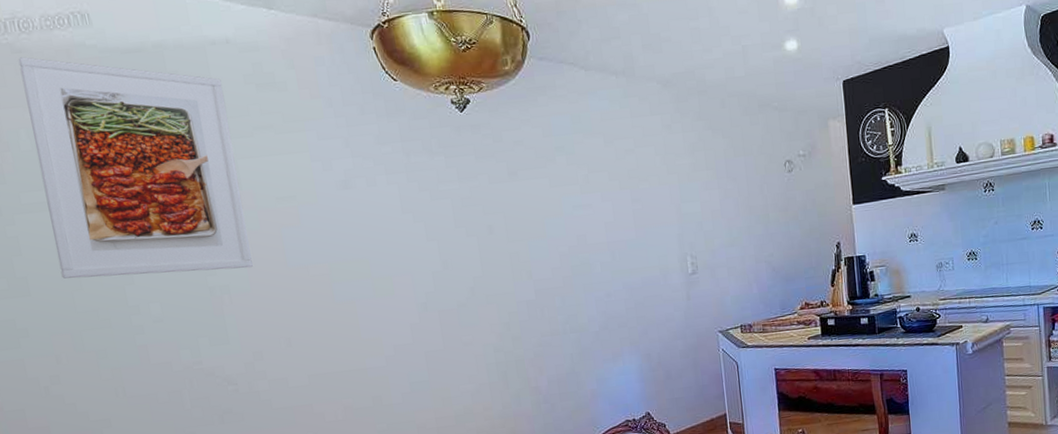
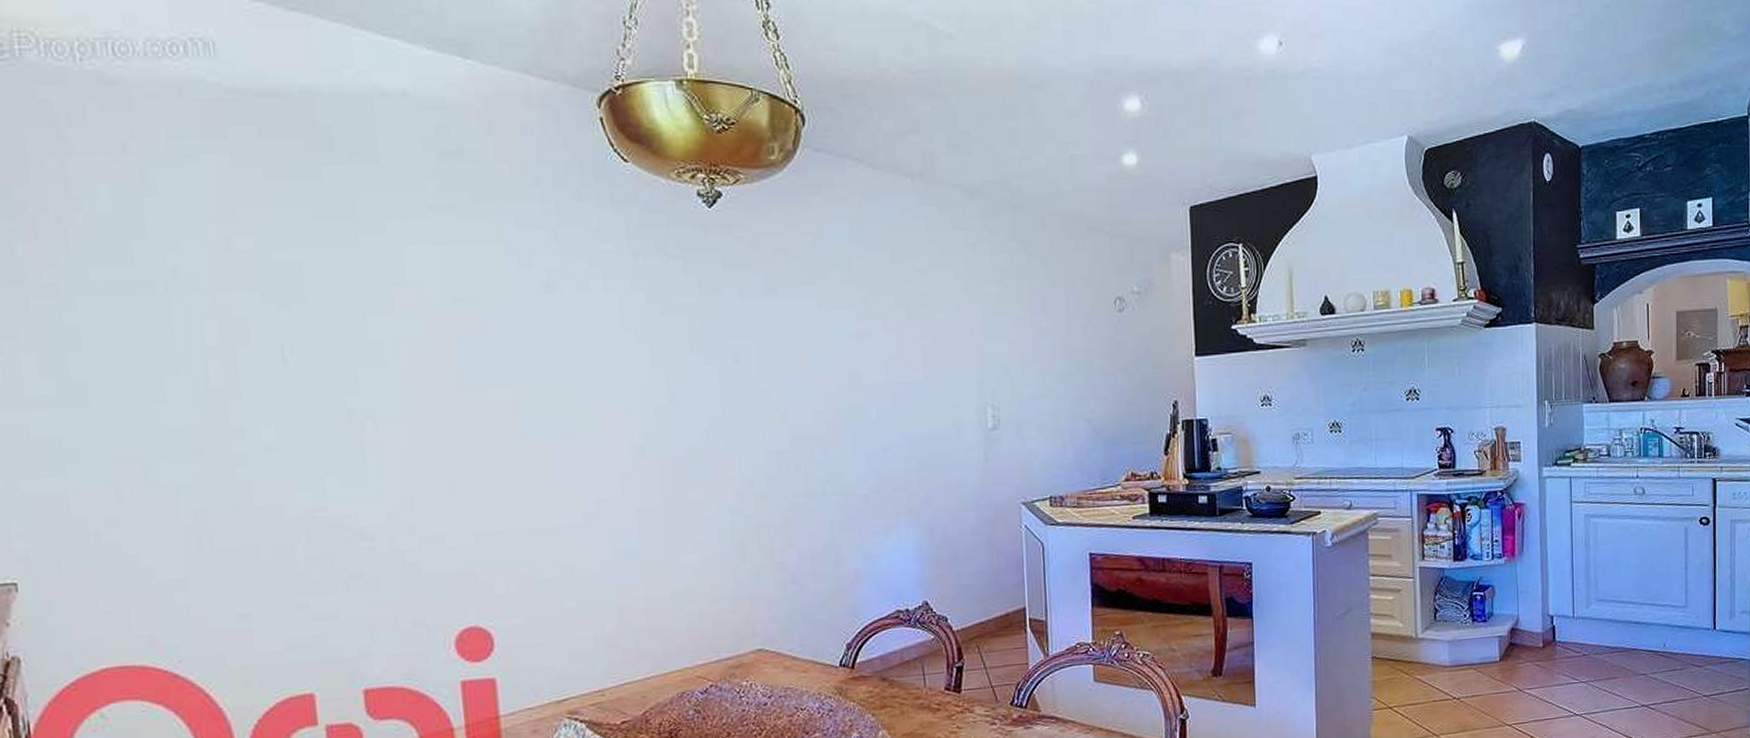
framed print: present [18,57,253,279] -> none [107,90,411,388]

